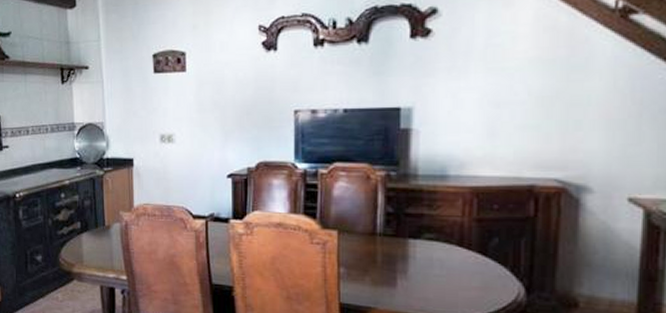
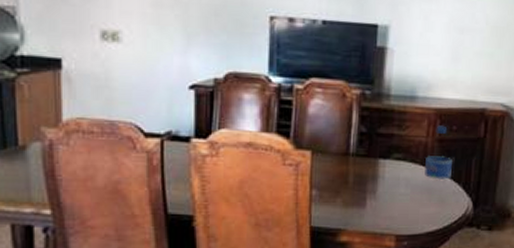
water bottle: none [462,204,495,263] -> present [424,125,452,181]

